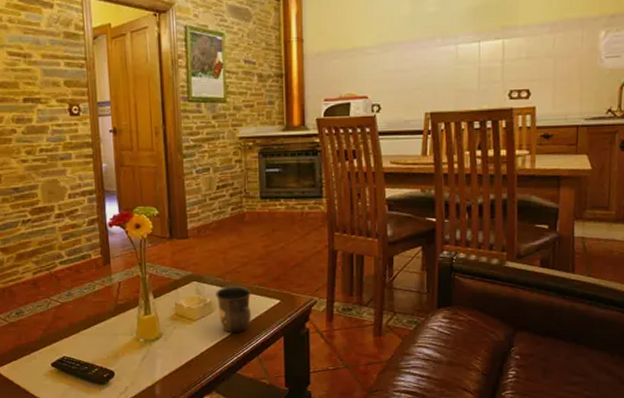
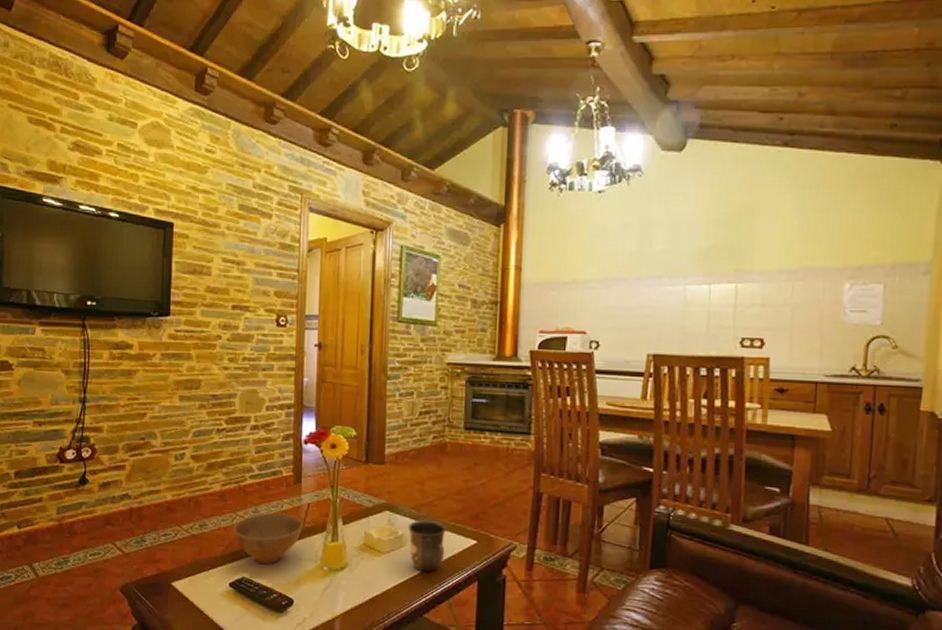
bowl: none [49,293,117,343] -> present [233,512,304,565]

